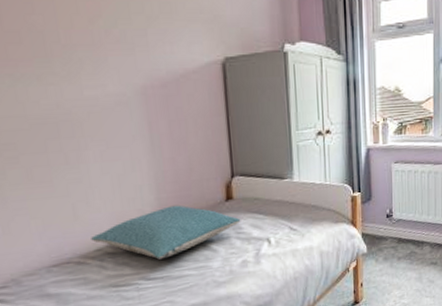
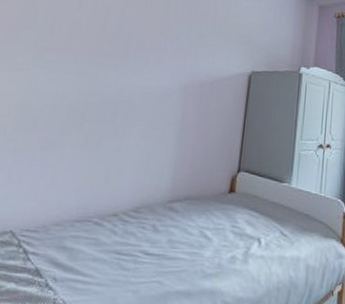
pillow: present [91,205,241,260] -> none [112,187,238,237]

